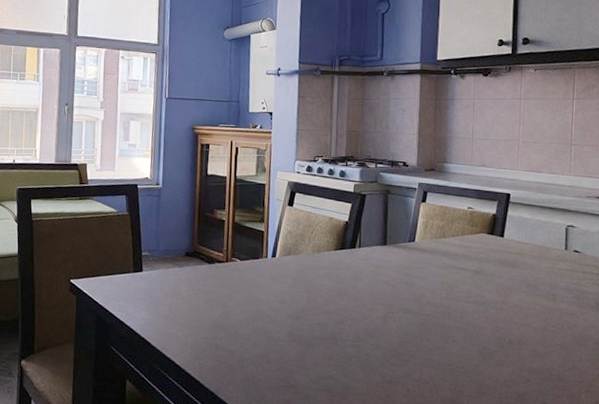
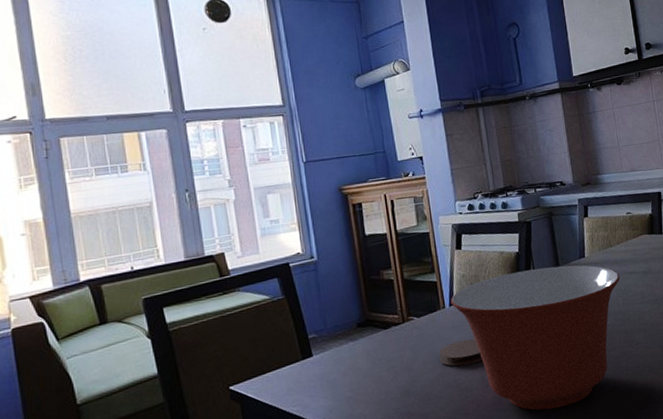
coaster: none [253,292,294,317] -> present [438,339,483,366]
mixing bowl: none [273,240,448,382] -> present [450,265,620,411]

